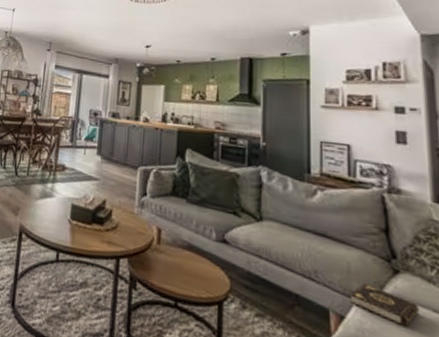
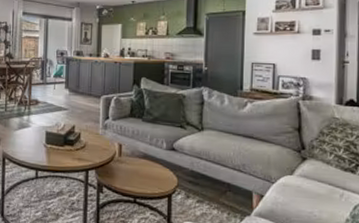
book: present [349,283,419,328] -> none [268,170,319,199]

